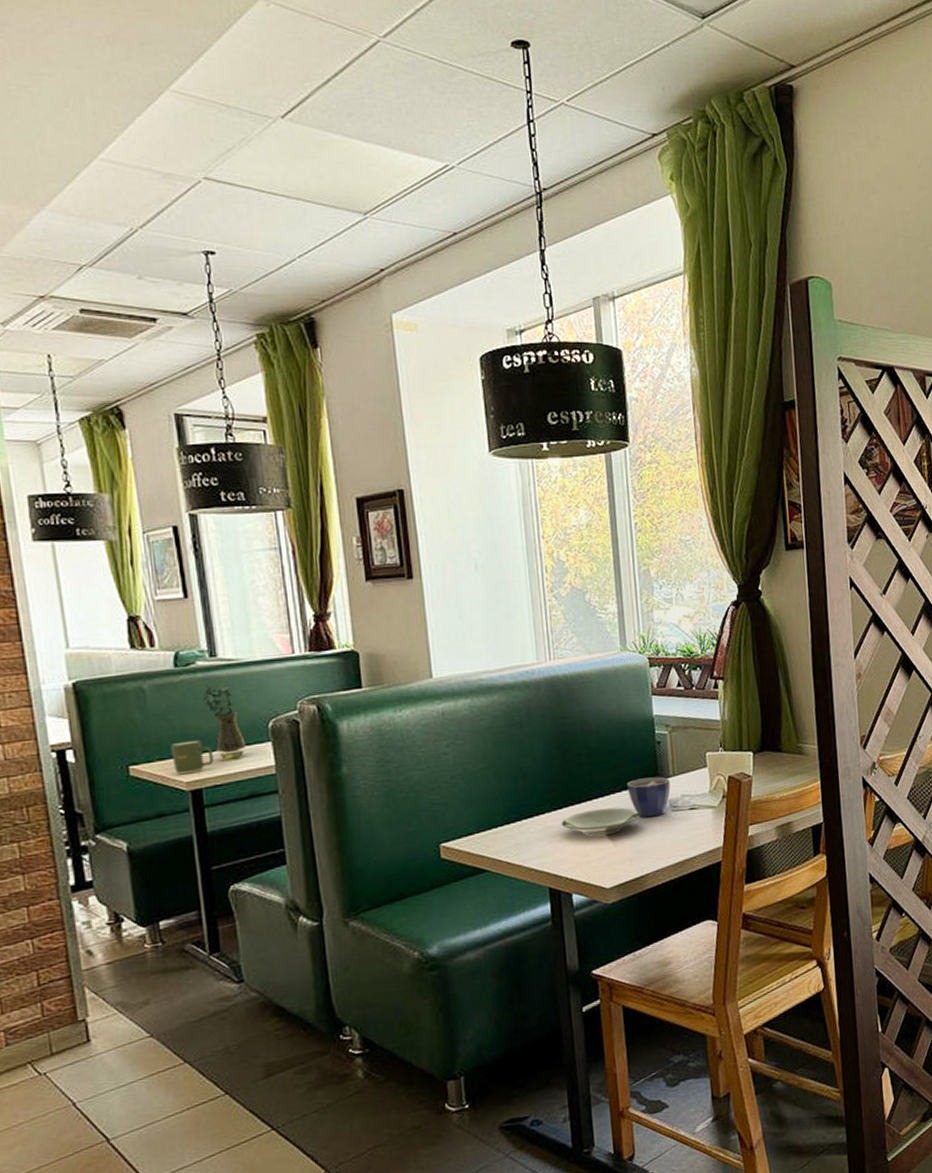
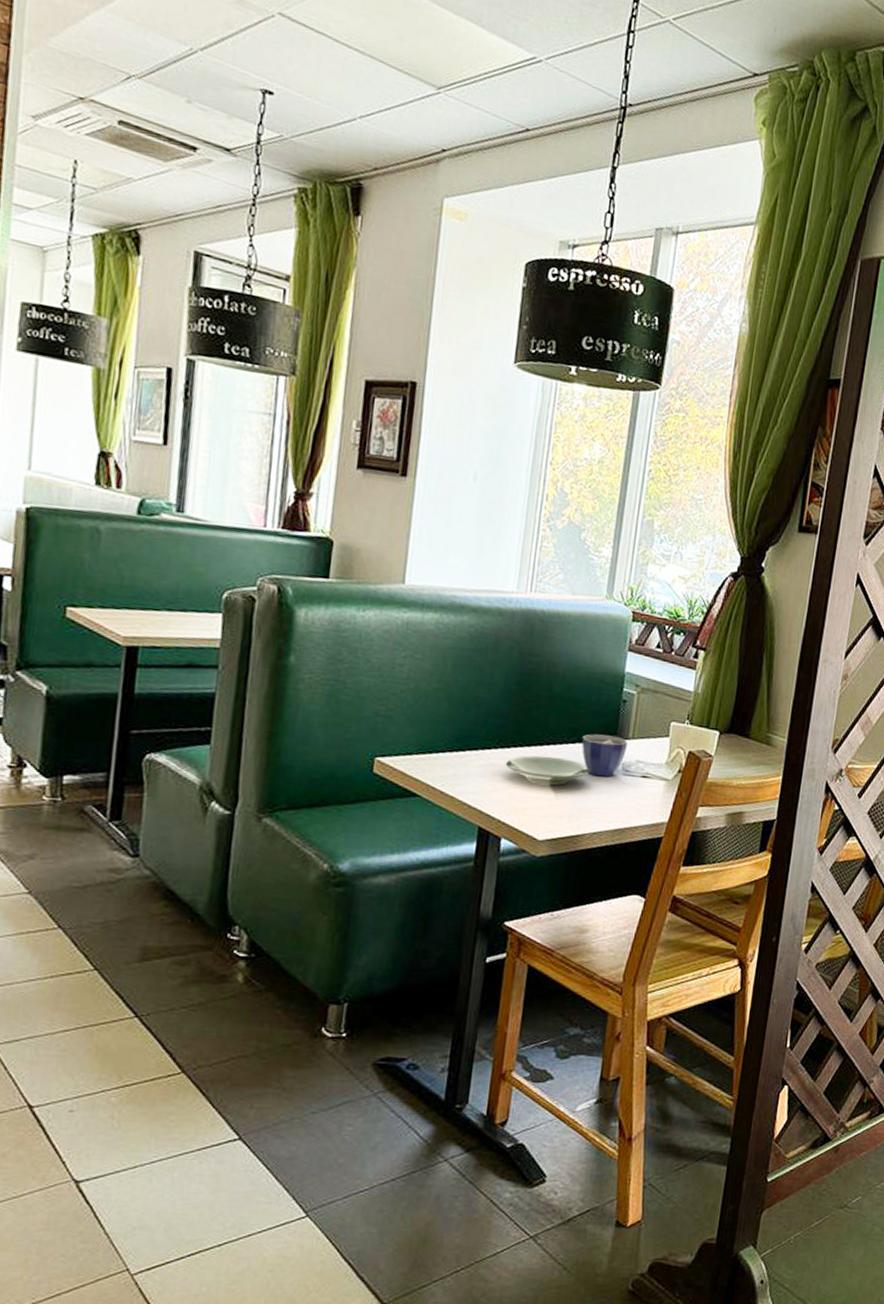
mug: present [170,740,213,775] -> none [114,593,158,629]
vase: present [202,684,246,761] -> none [159,540,195,625]

